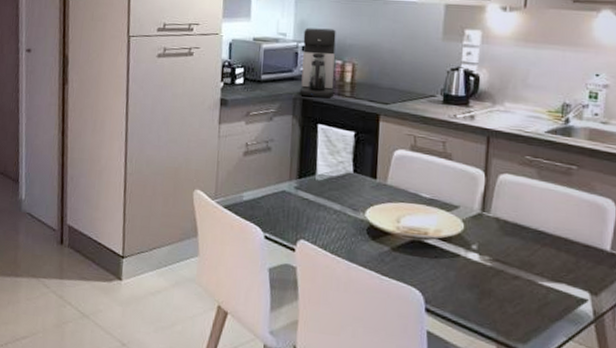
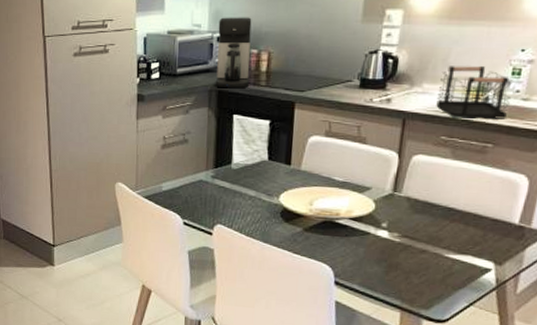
dish rack: none [519,86,592,142] -> present [436,66,514,119]

